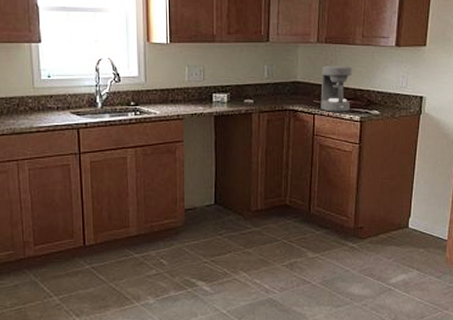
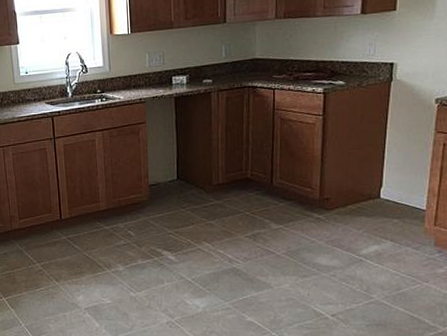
coffee maker: present [320,66,352,112] -> none [280,38,314,86]

